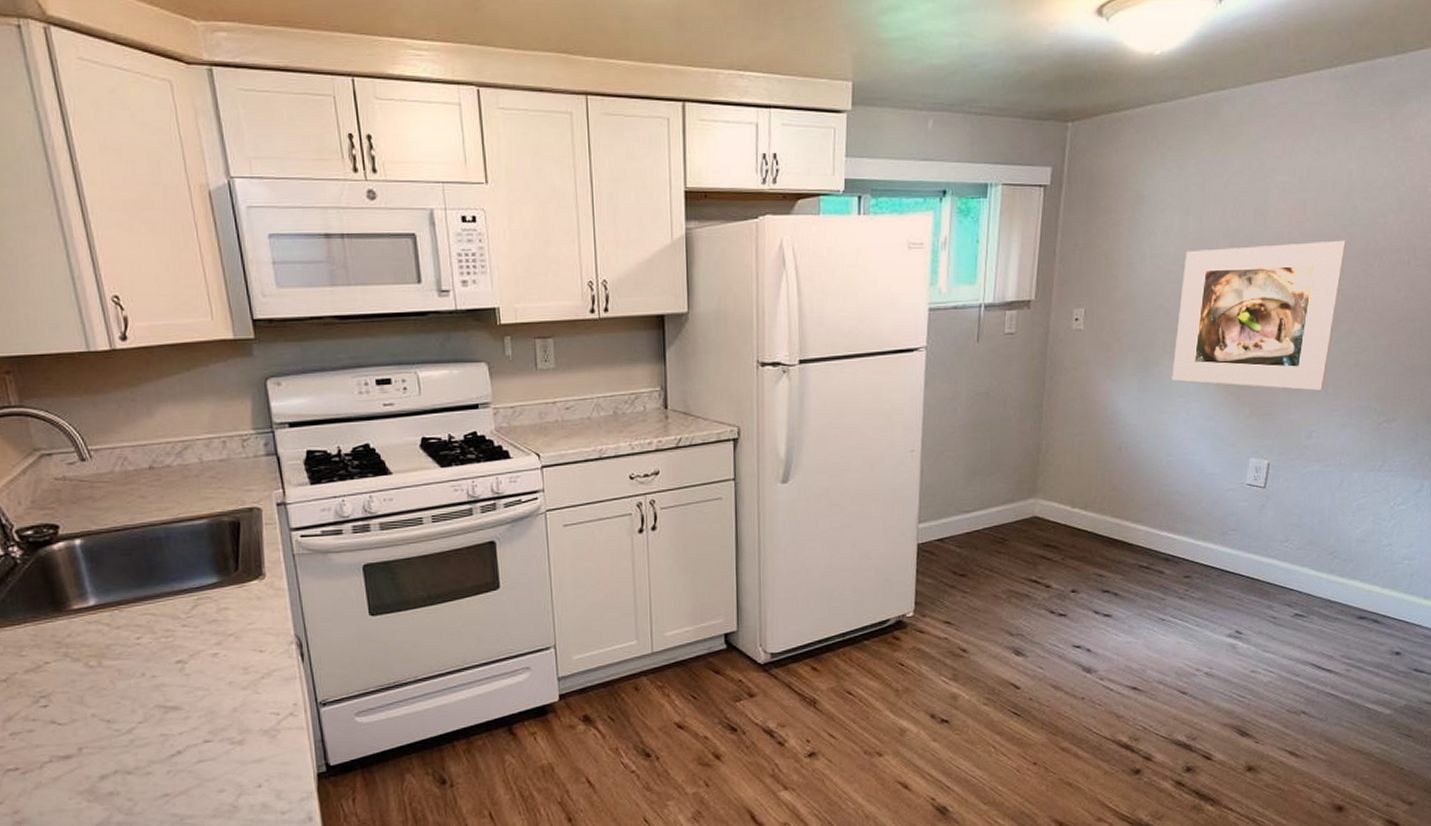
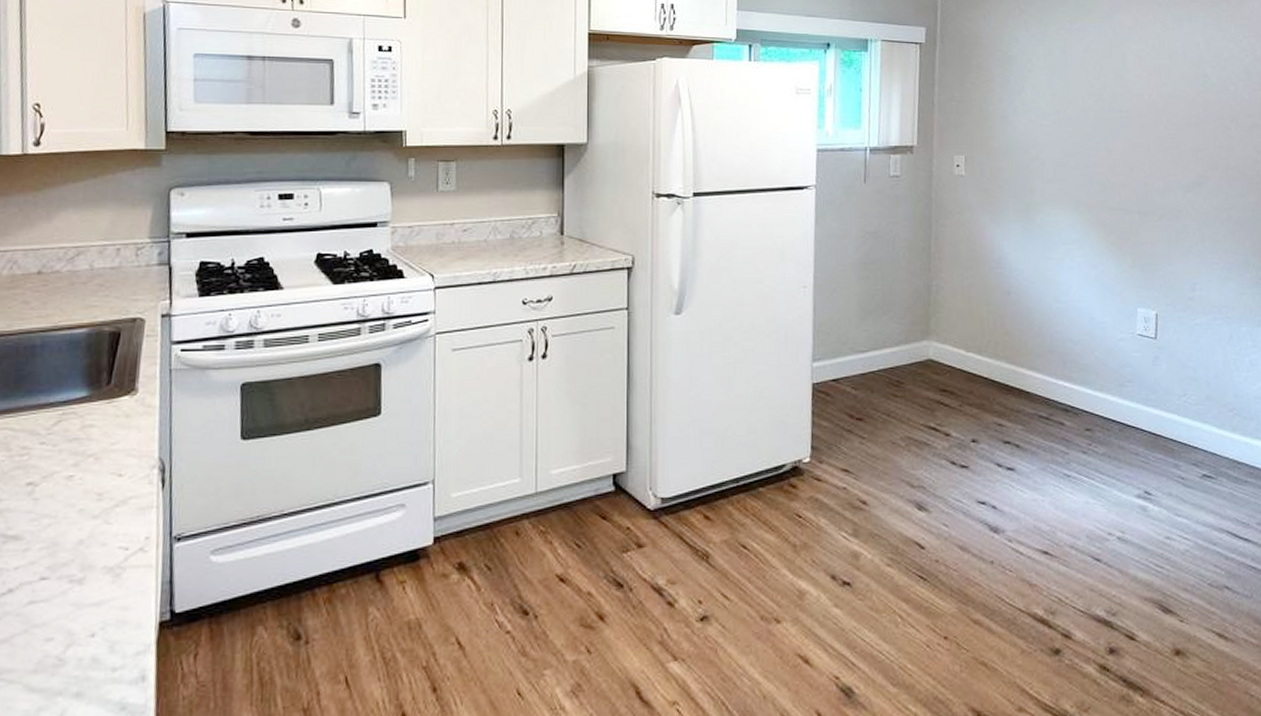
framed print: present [1171,240,1347,391] -> none [1053,103,1204,244]

